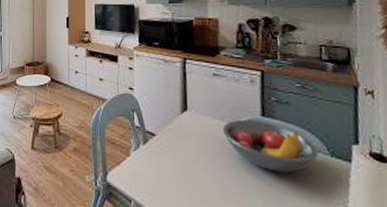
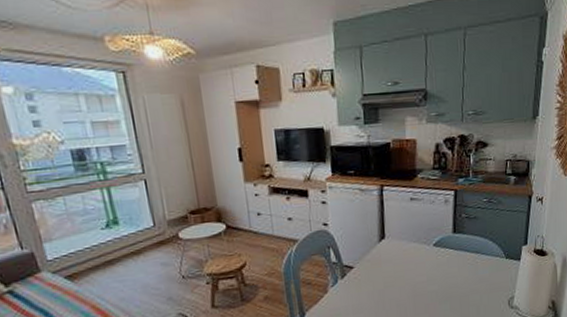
fruit bowl: present [222,120,319,173] -> none [418,237,497,280]

